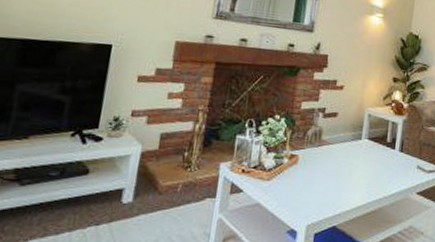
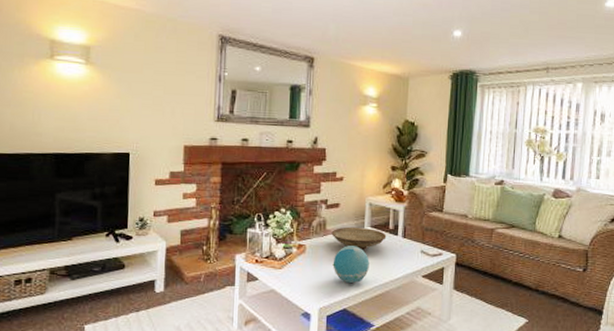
decorative ball: none [325,158,364,199] -> present [333,246,369,284]
decorative bowl: none [326,137,384,163] -> present [331,226,387,250]

